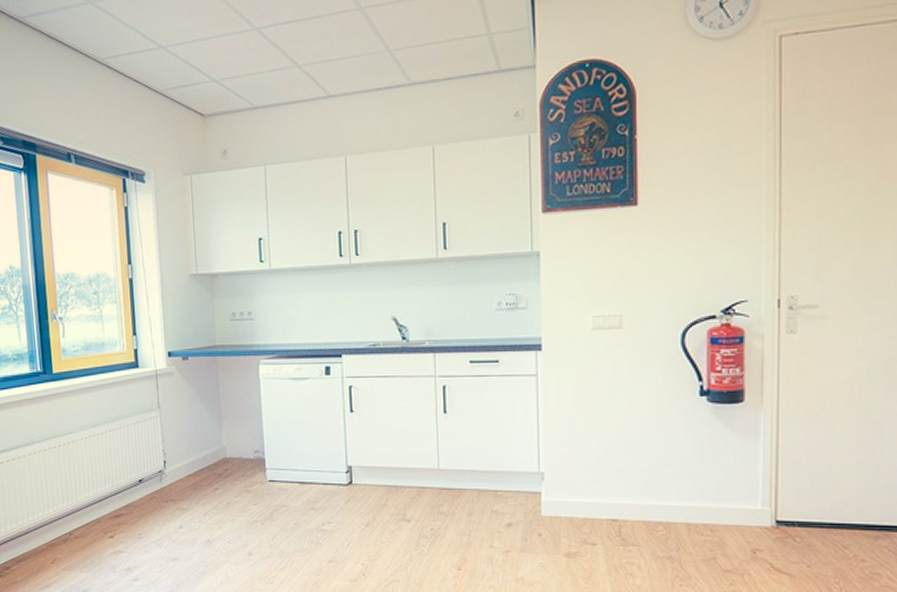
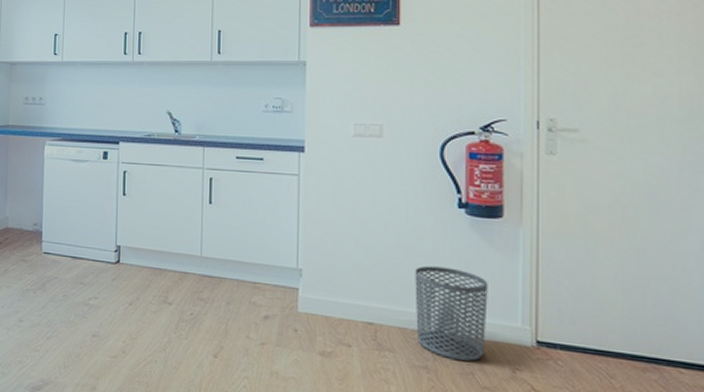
waste bin: none [658,457,729,547] -> present [415,265,488,361]

